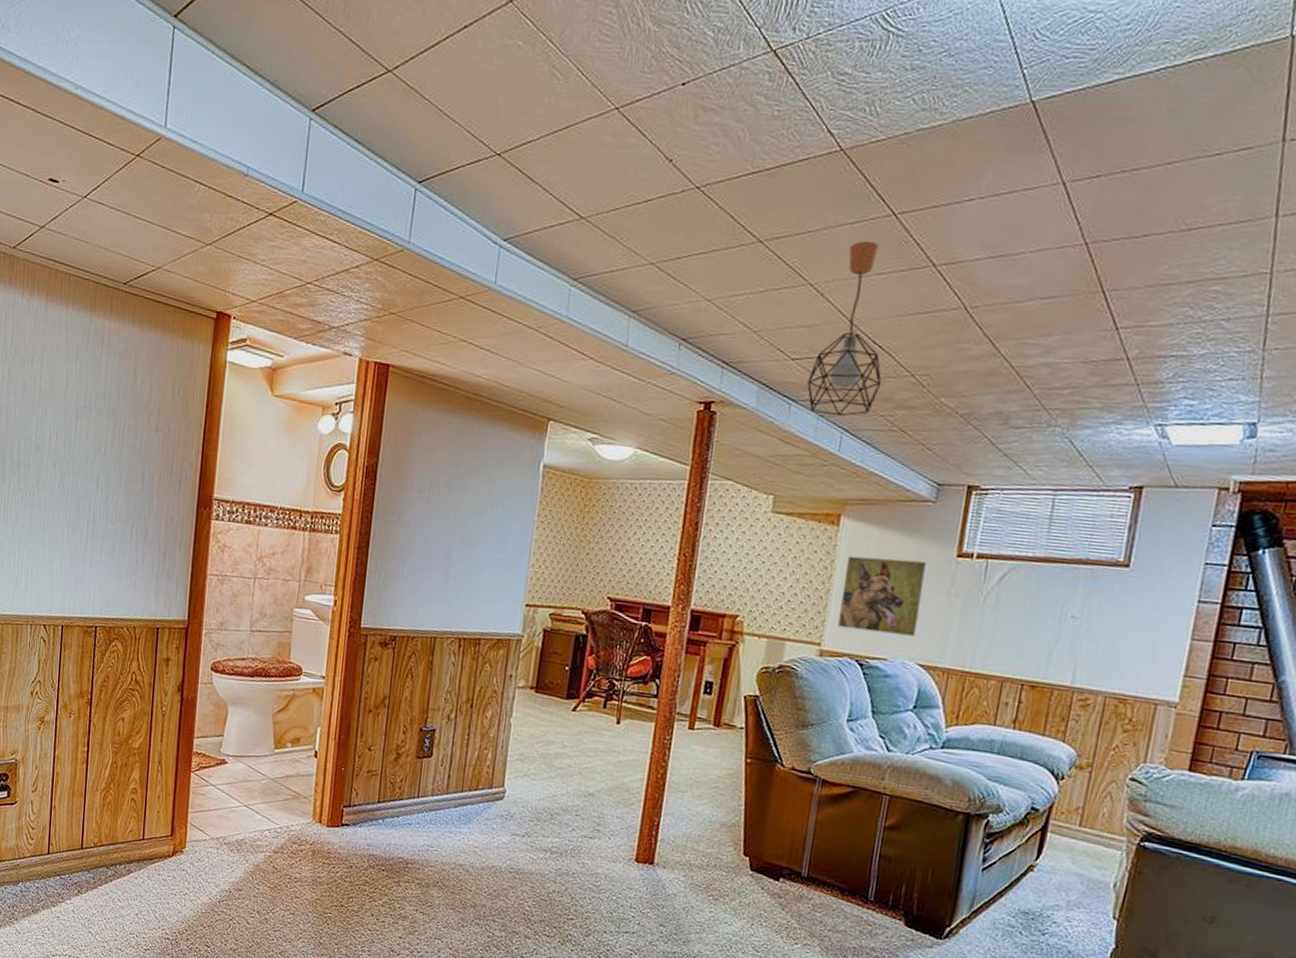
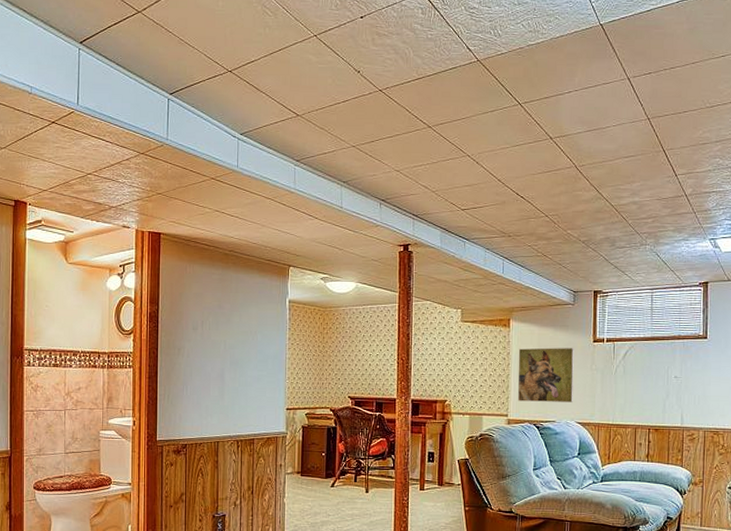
pendant light: present [807,240,882,417] -> none [475,123,526,249]

